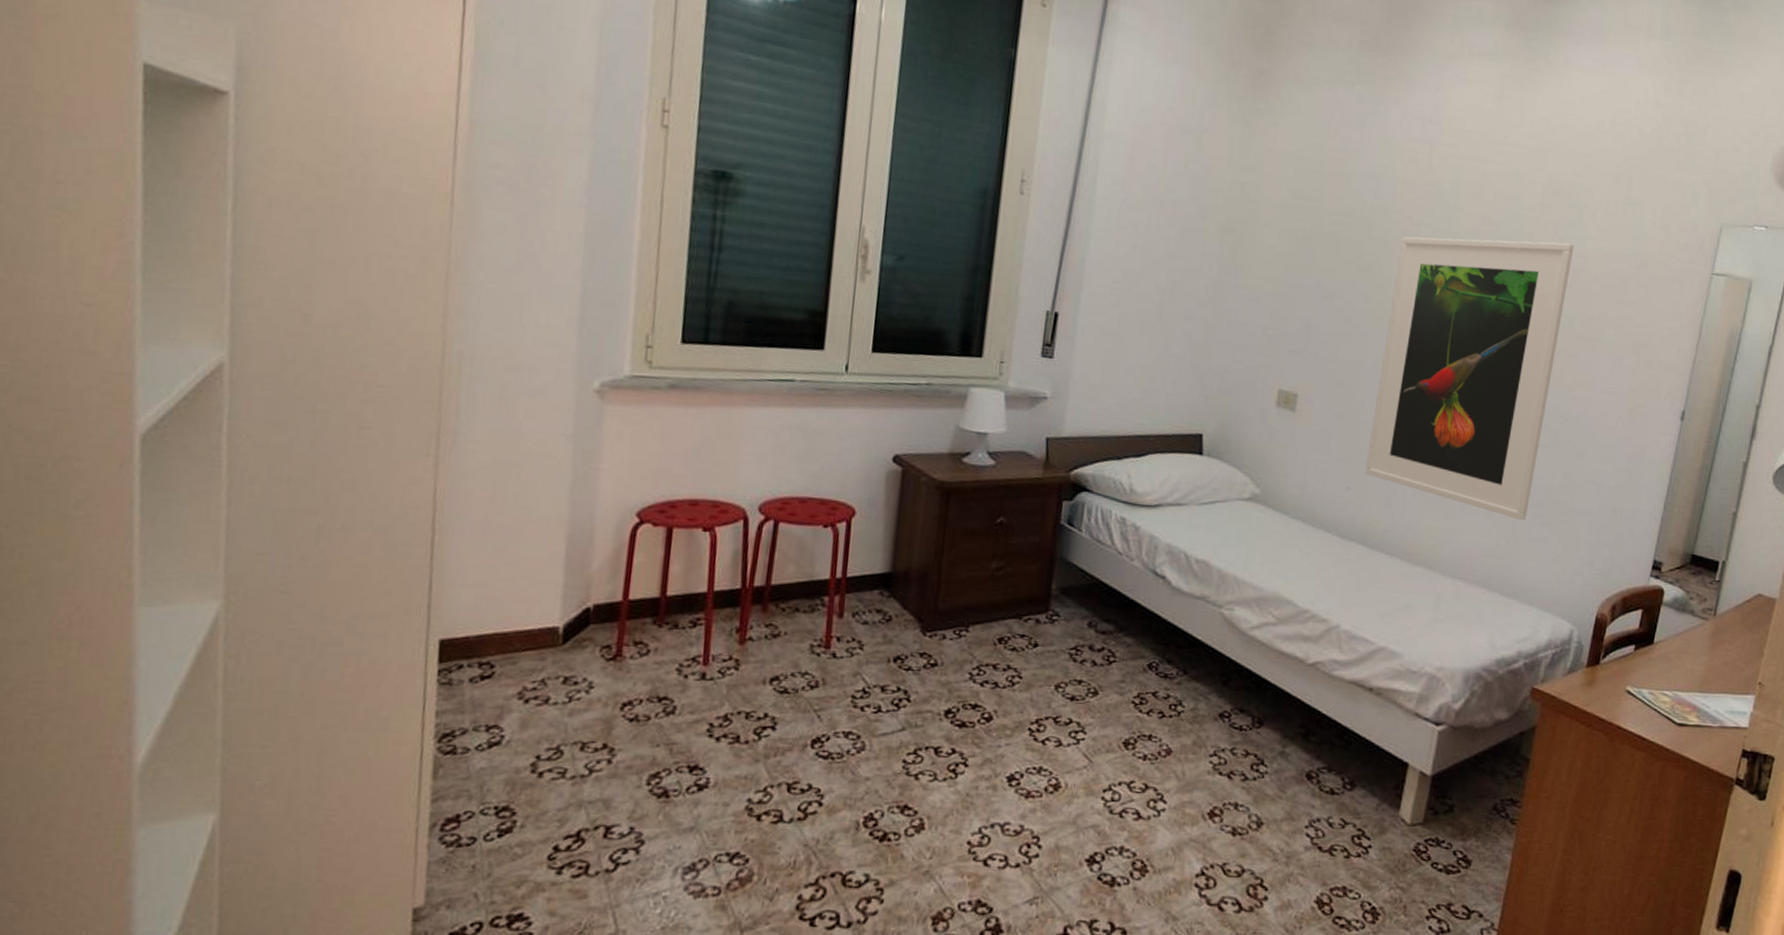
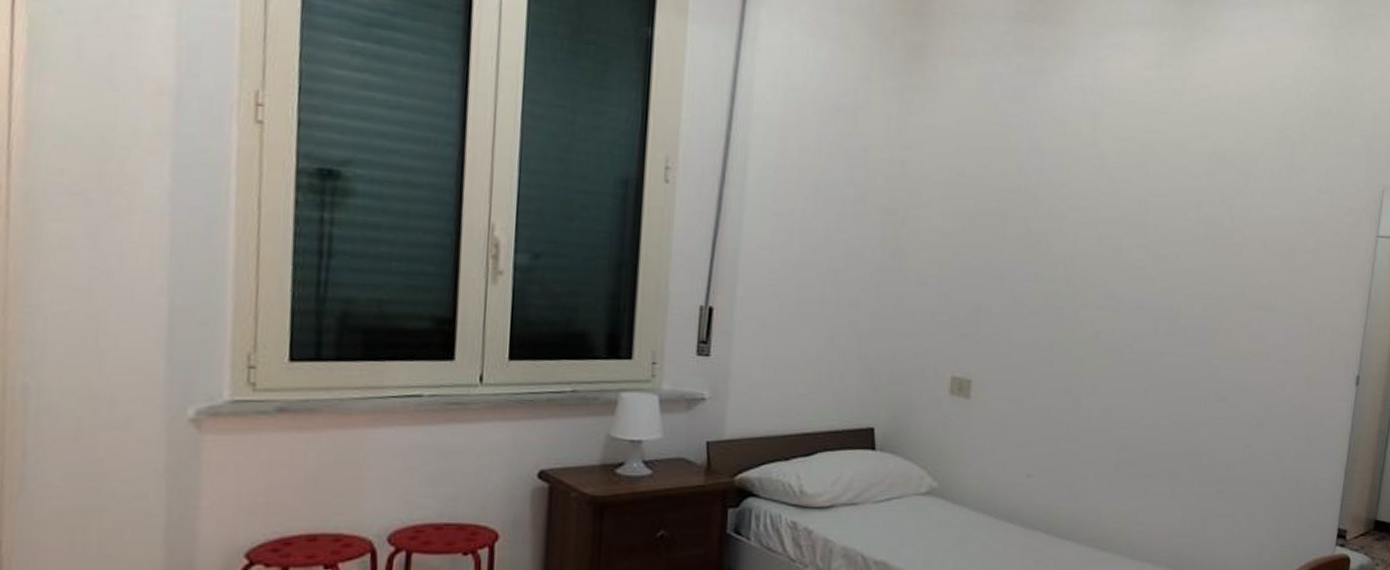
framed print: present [1364,237,1574,521] -> none [1044,211,1242,498]

